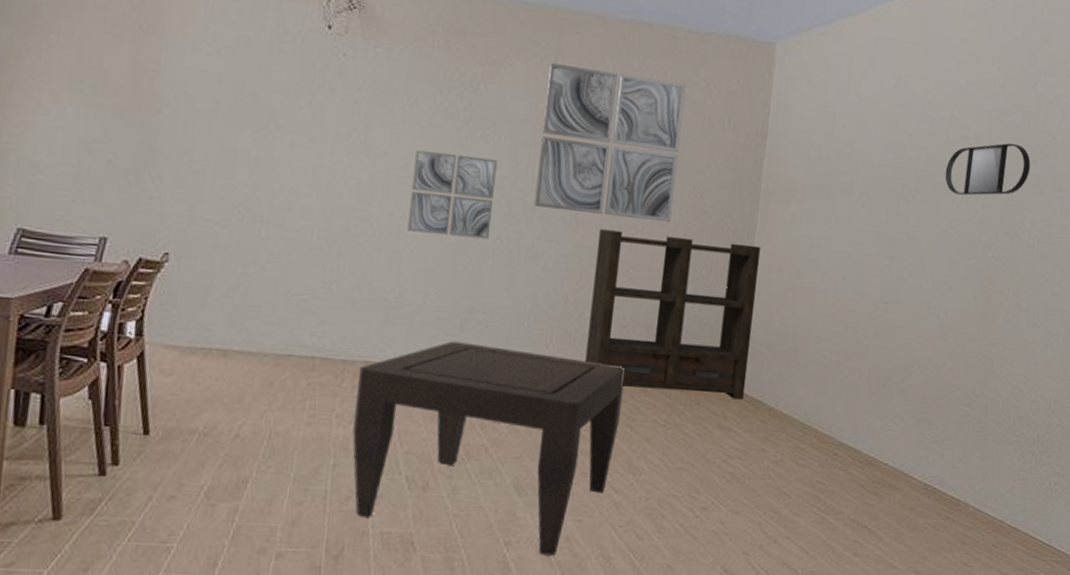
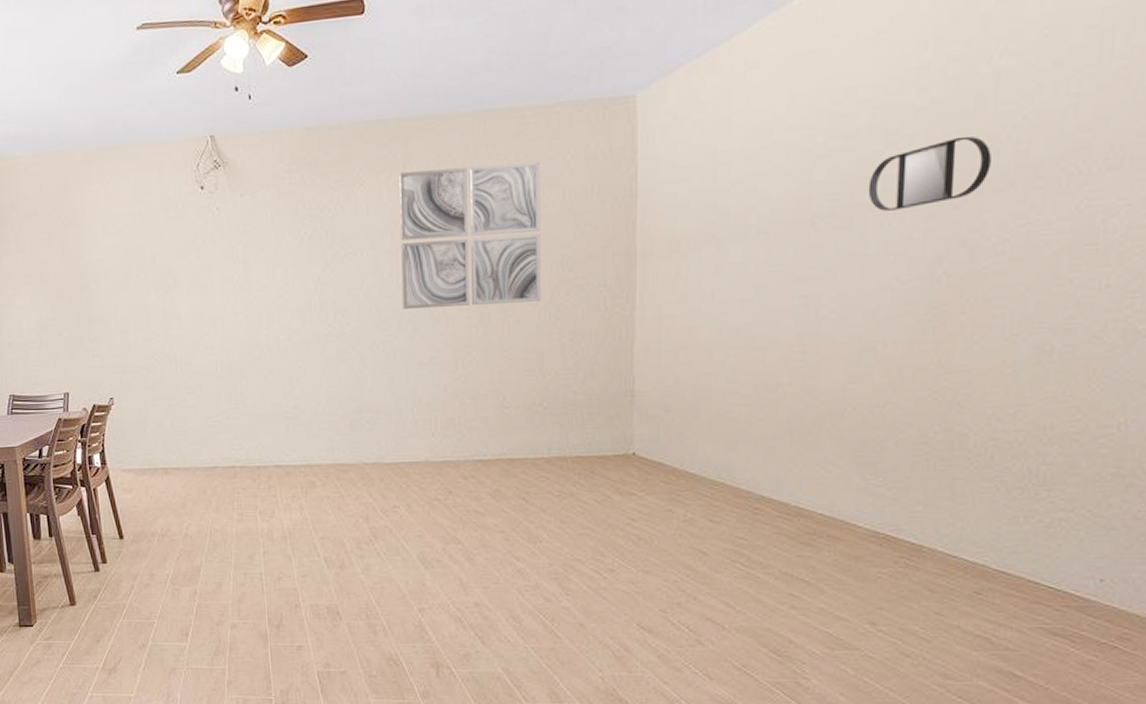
coffee table: present [352,341,626,556] -> none [272,440,513,619]
wall art: present [407,149,497,240] -> none [290,273,366,350]
shelving unit: present [585,229,762,400] -> none [470,309,644,464]

